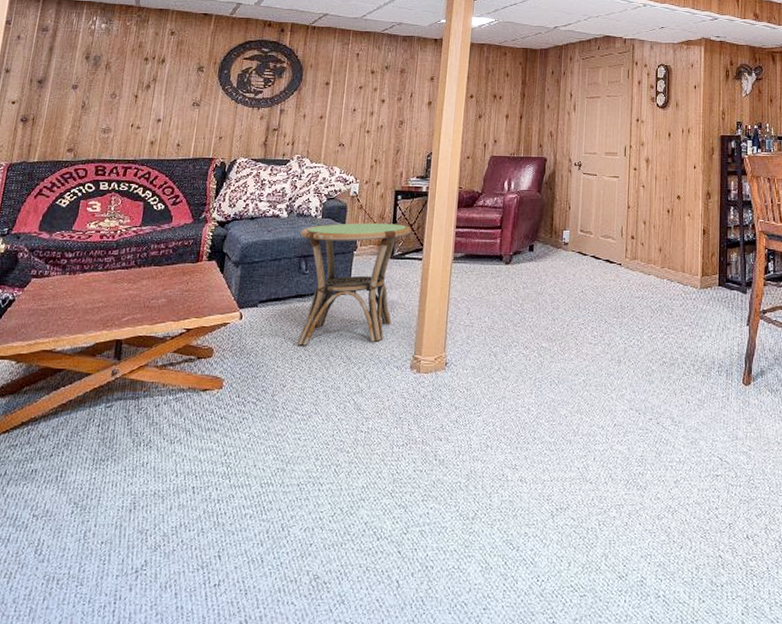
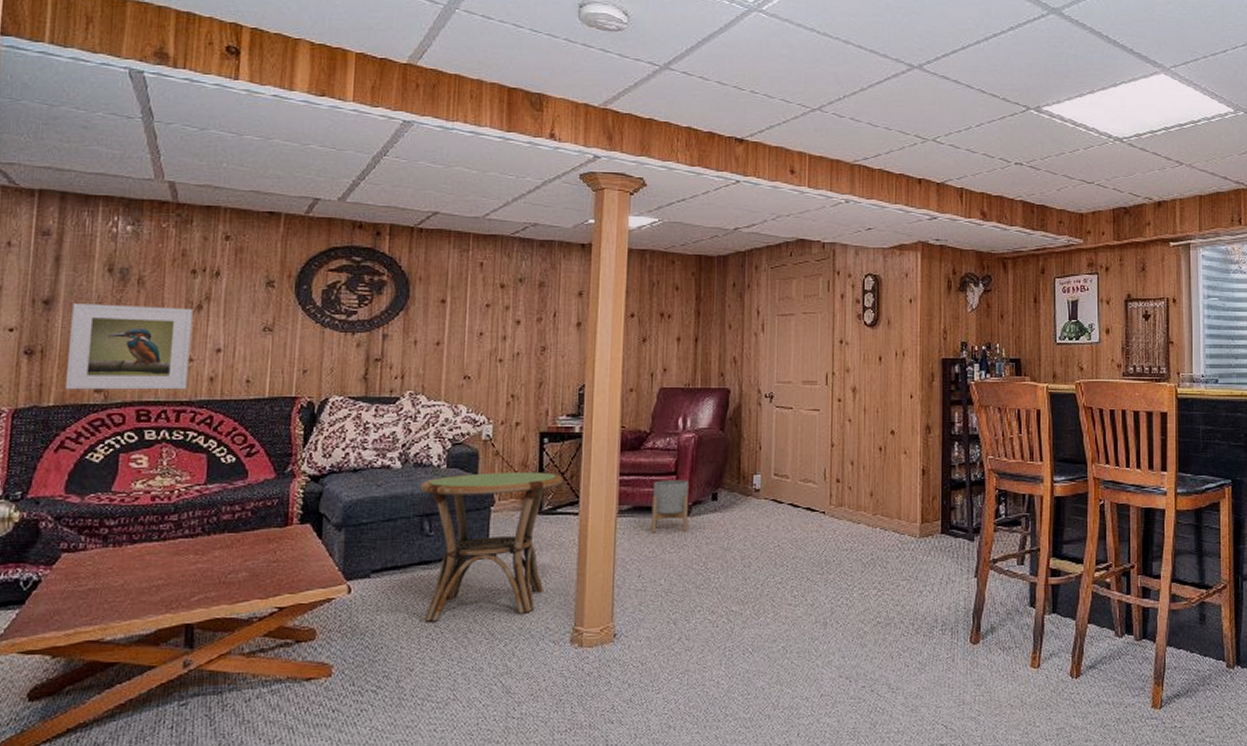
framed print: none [46,83,143,151] -> present [64,304,193,390]
planter: none [479,233,511,277] -> present [651,480,688,533]

